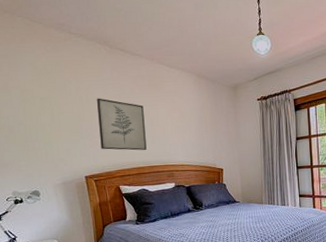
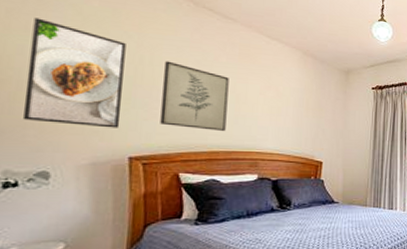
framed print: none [9,77,76,156] -> present [23,17,126,128]

